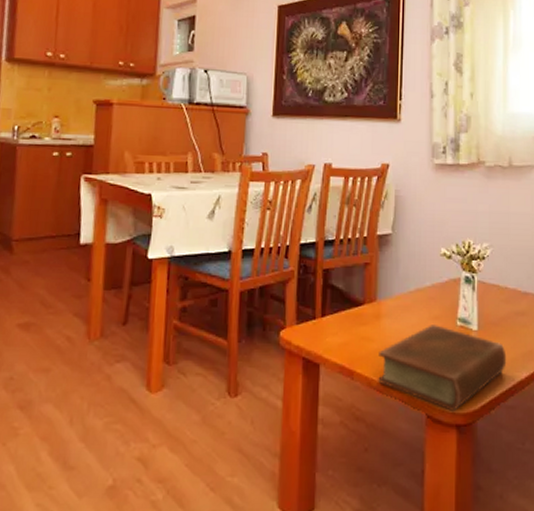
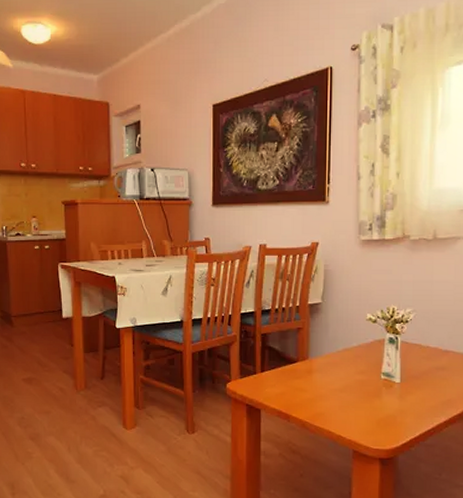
book: present [378,325,507,411] -> none [311,378,427,448]

